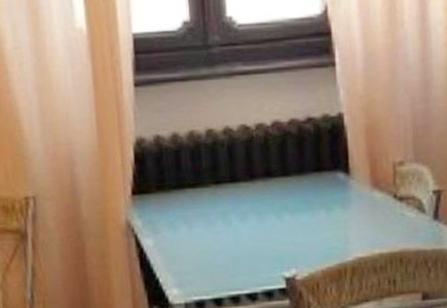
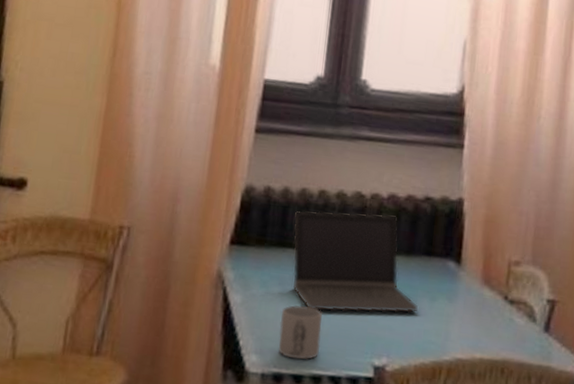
laptop computer: none [187,141,316,239] -> present [292,210,418,313]
mug: none [192,237,234,286] -> present [278,305,322,360]

